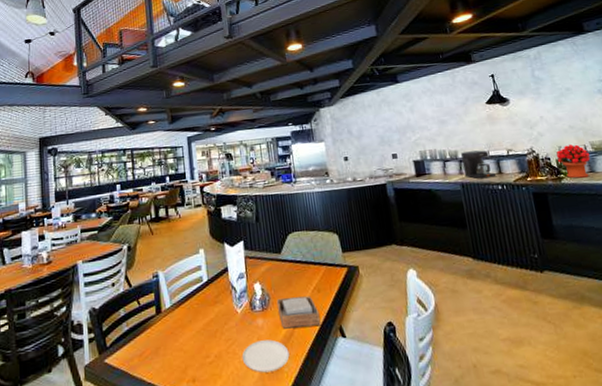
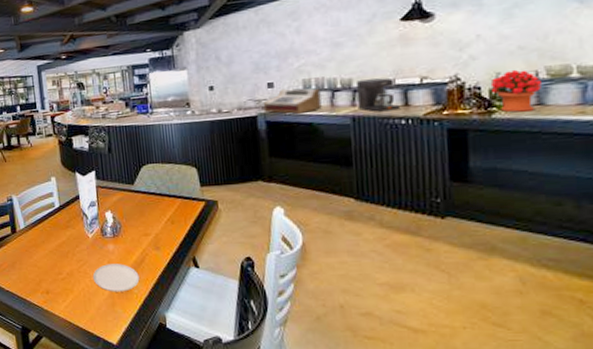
napkin holder: present [276,296,321,329] -> none [127,226,173,256]
cash register: none [390,158,437,182] -> present [263,88,322,115]

